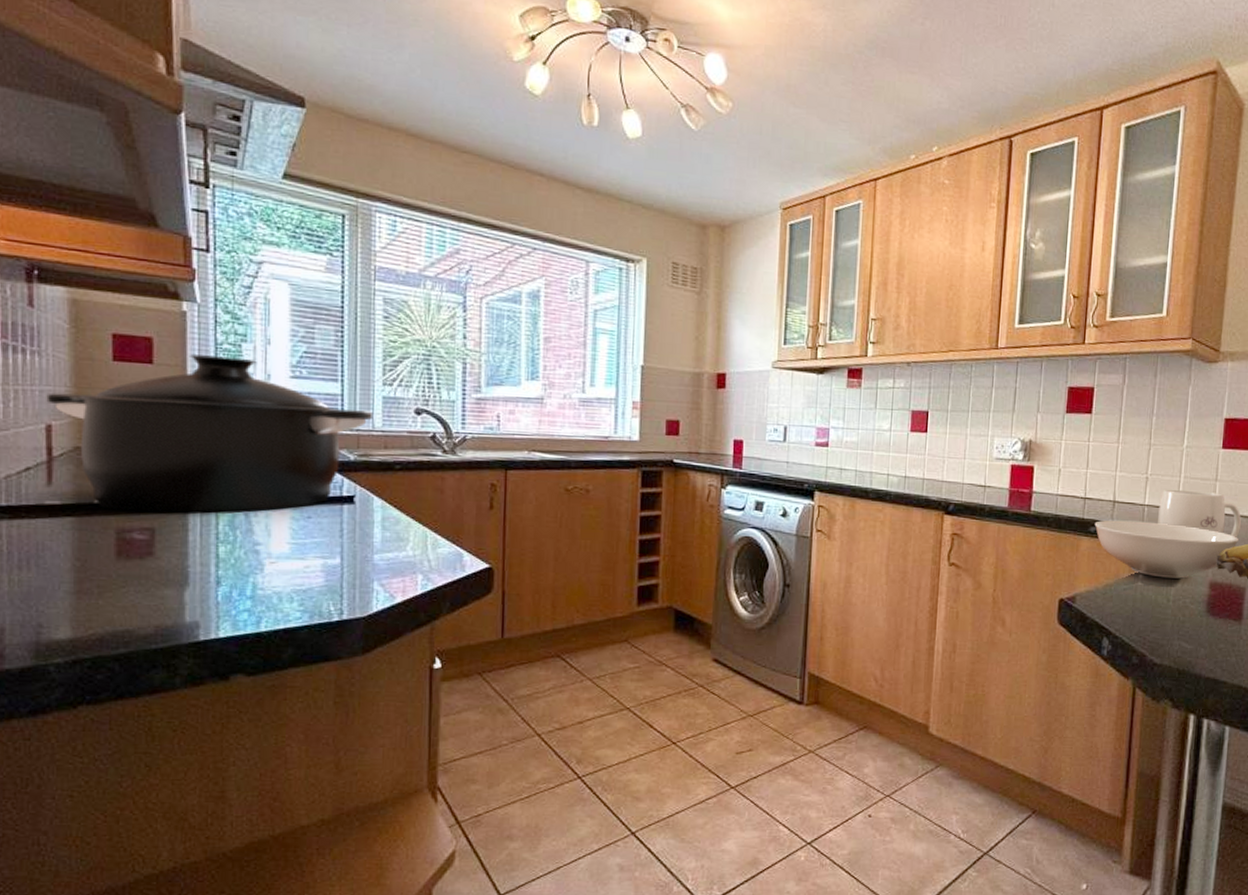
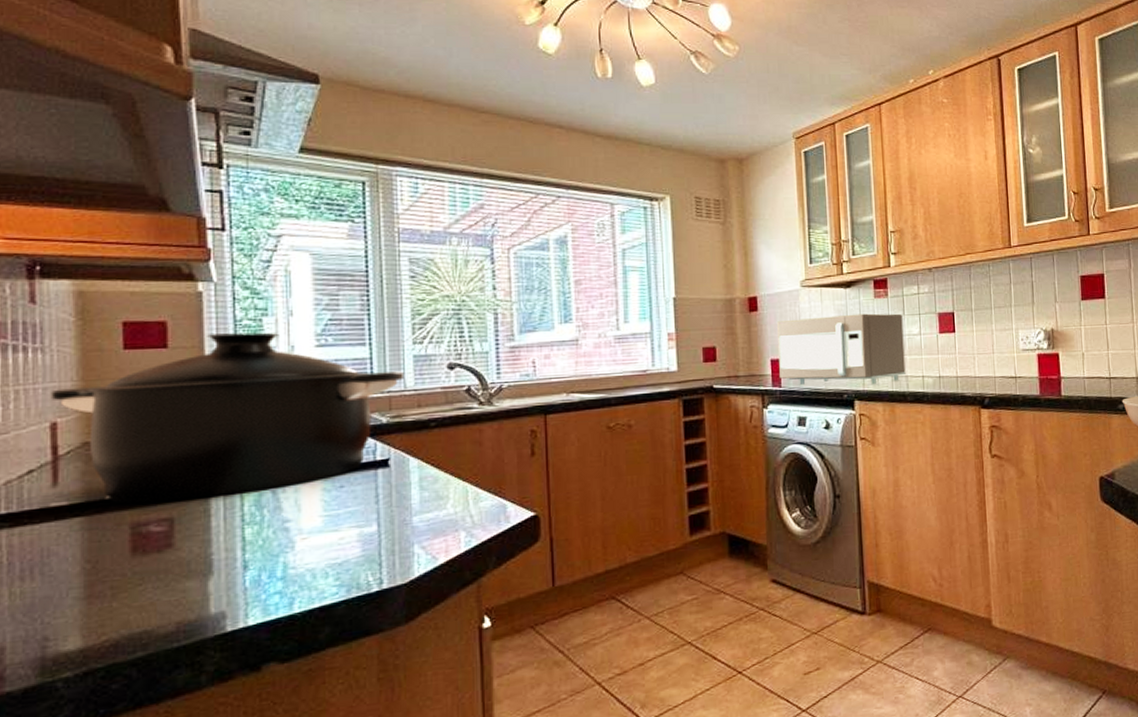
microwave: none [741,401,874,478] -> present [777,313,907,385]

